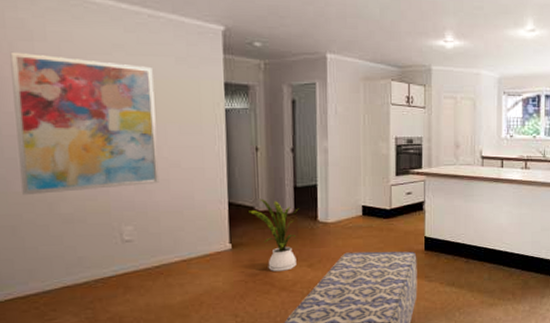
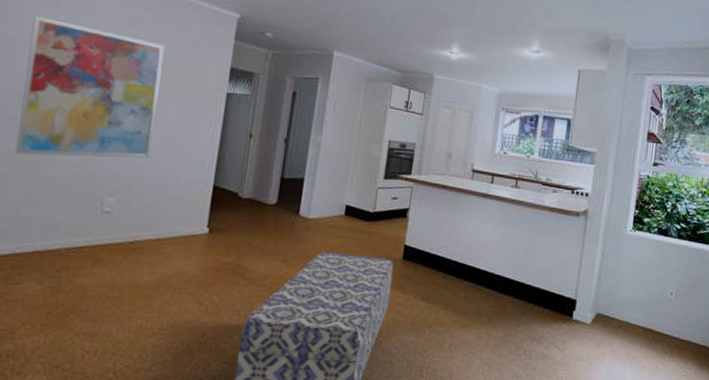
house plant: present [249,198,300,271] -> none [232,185,284,263]

